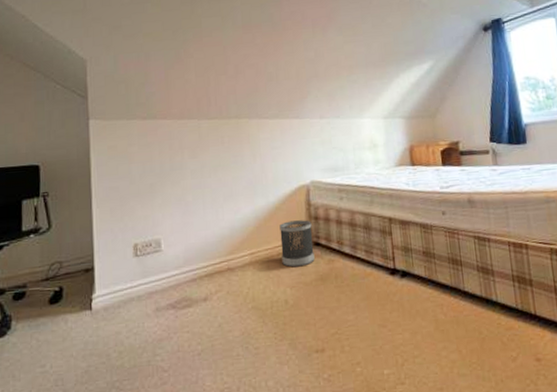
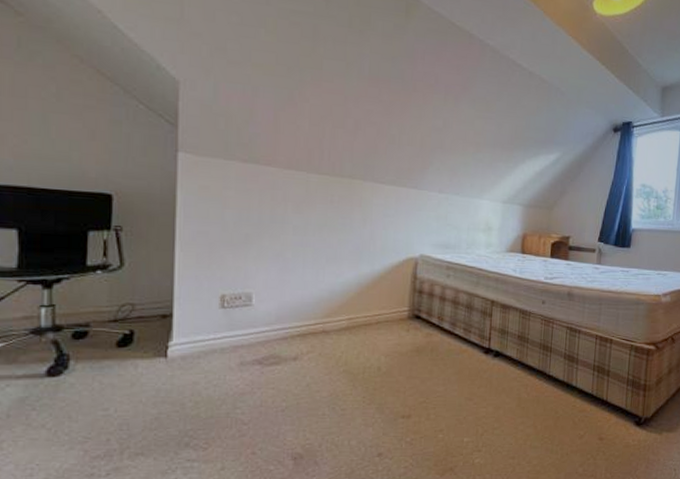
wastebasket: present [279,220,315,268] -> none [380,291,415,337]

